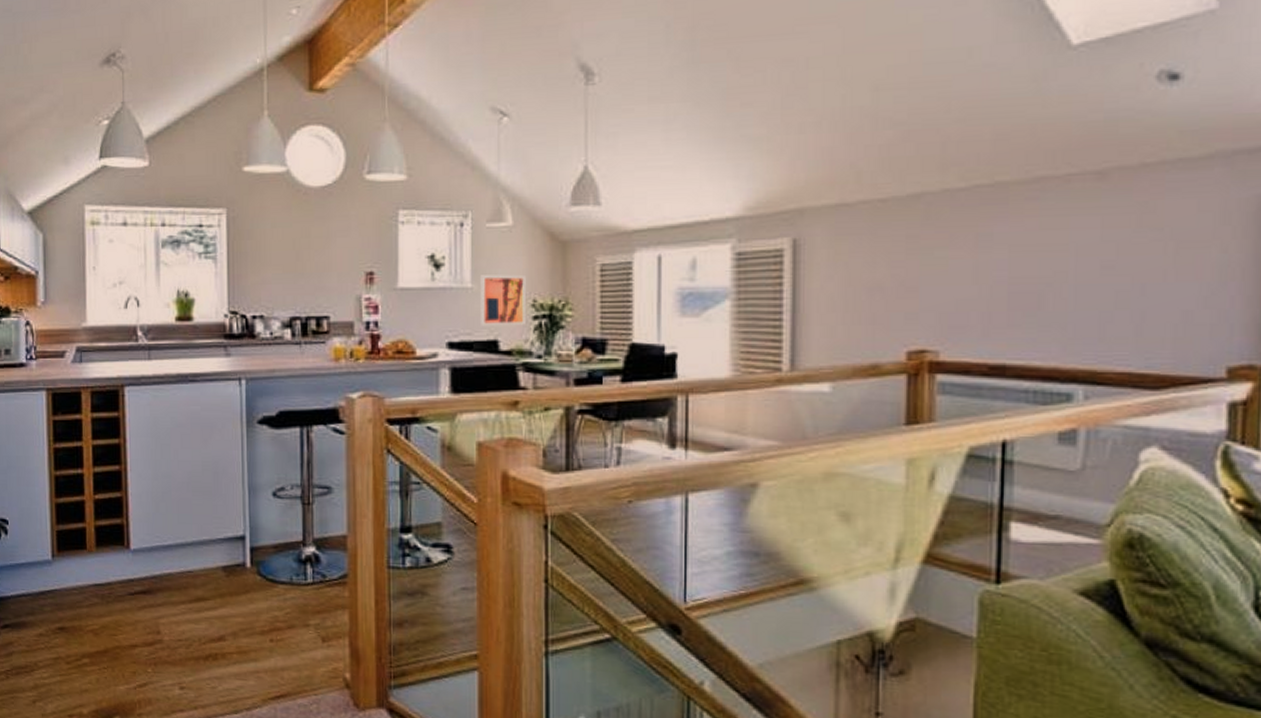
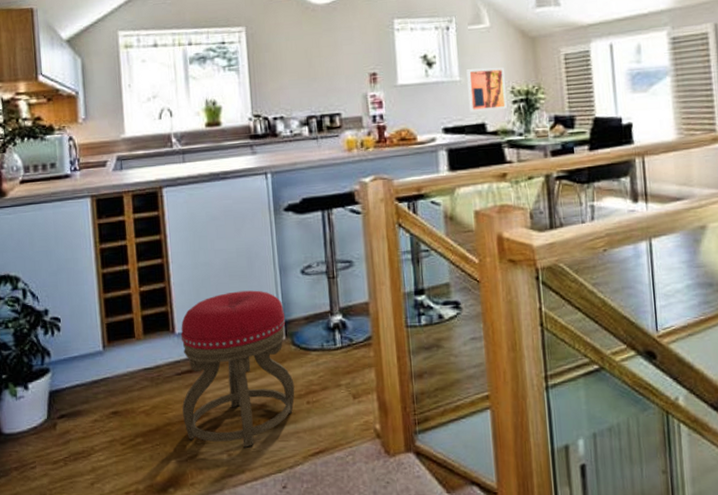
stool: none [134,509,258,682] -> present [180,290,295,448]

